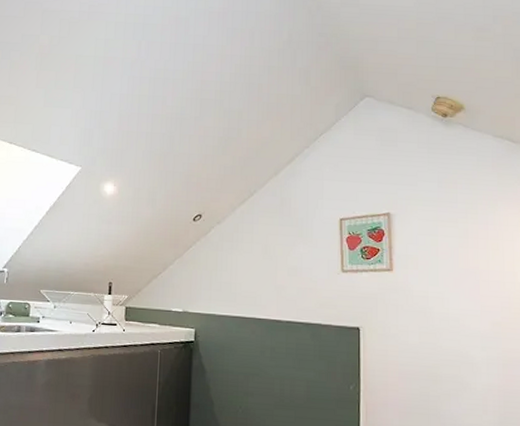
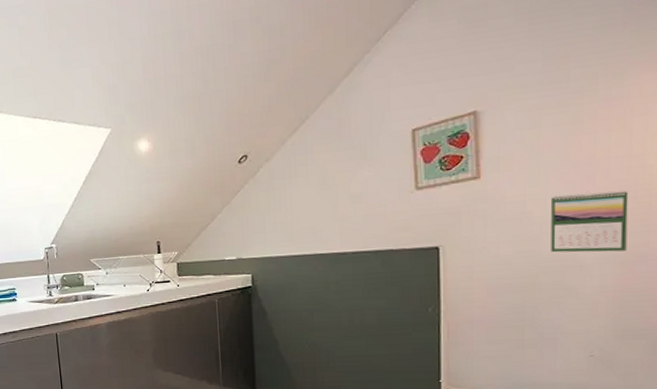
calendar: none [448,296,506,354] -> present [551,191,629,253]

